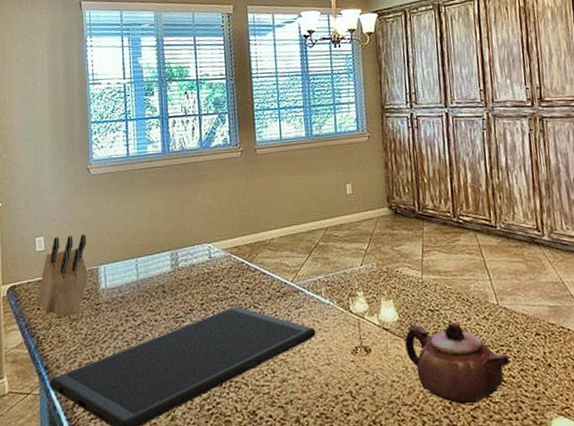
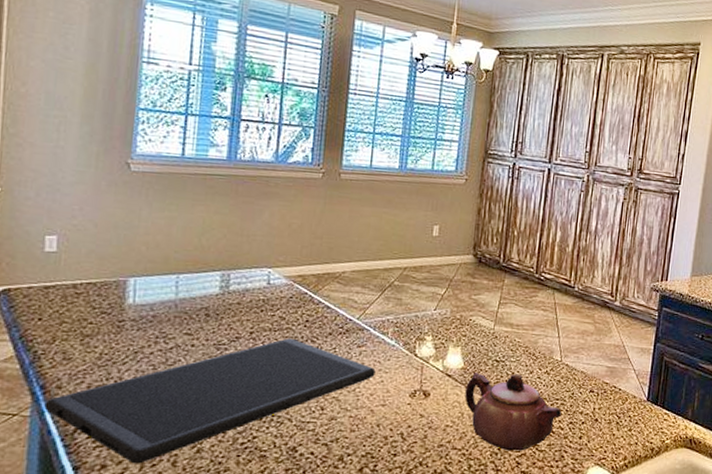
knife block: present [36,234,89,317] -> none [38,238,116,332]

